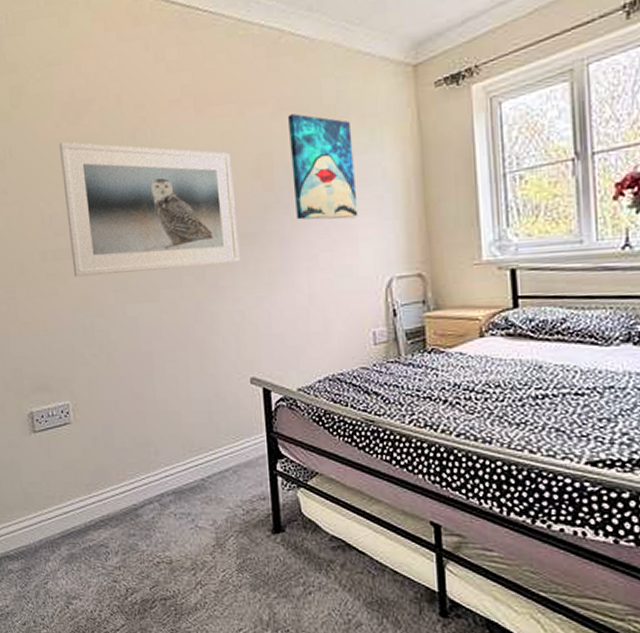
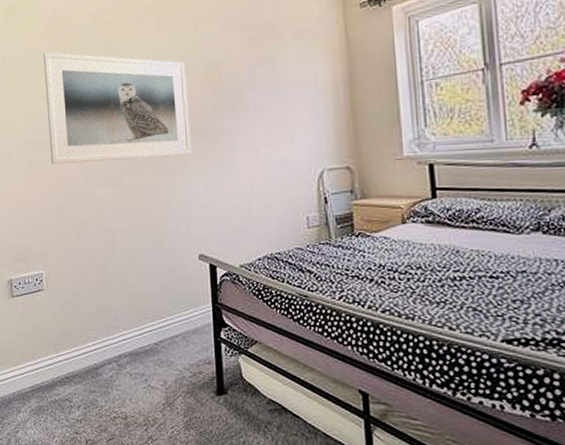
wall art: present [288,114,359,220] -> none [234,30,294,119]

